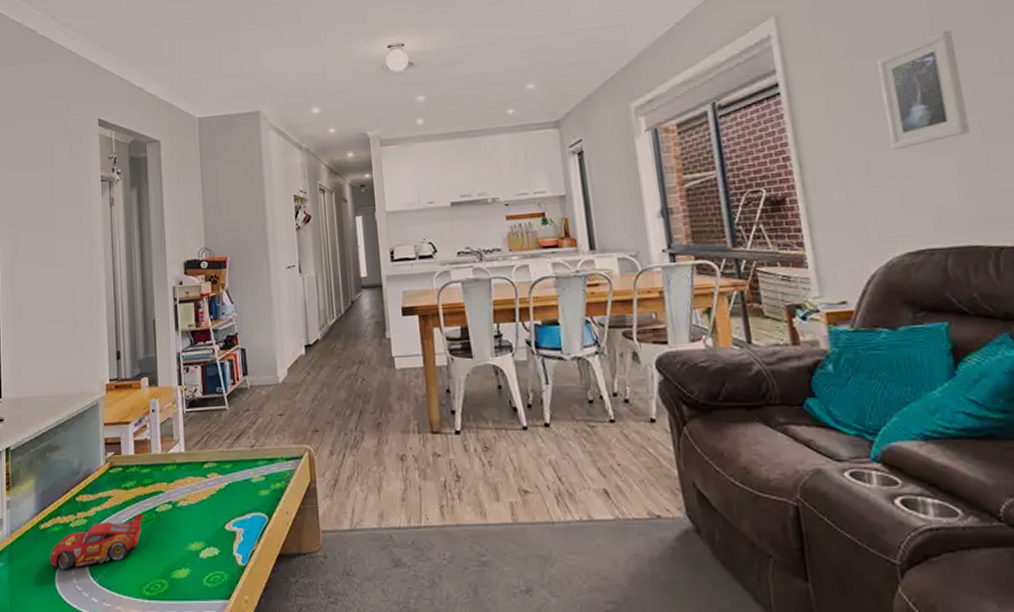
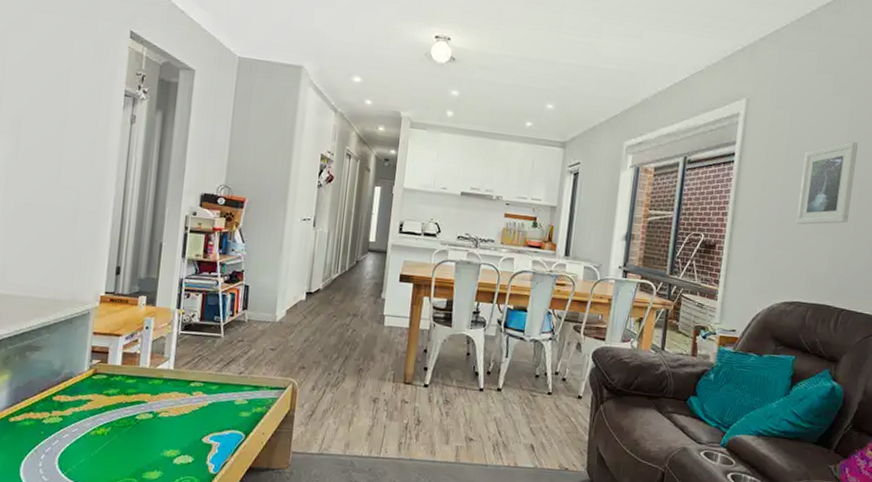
toy car: present [50,513,144,570] -> none [17,418,123,462]

